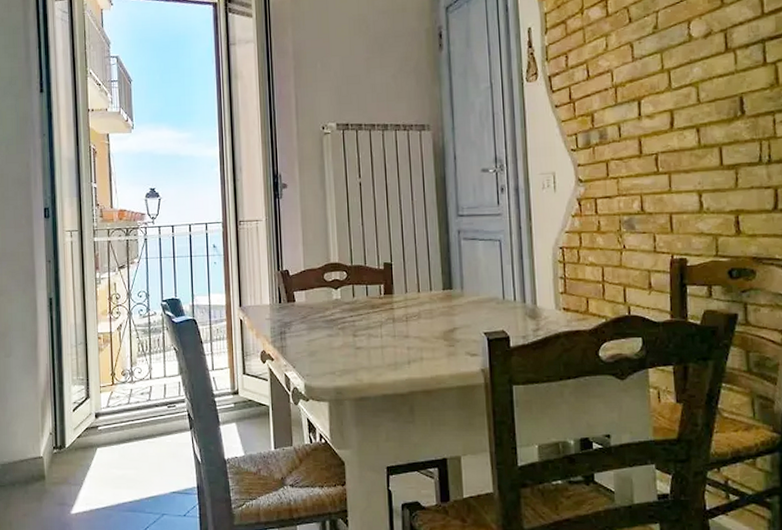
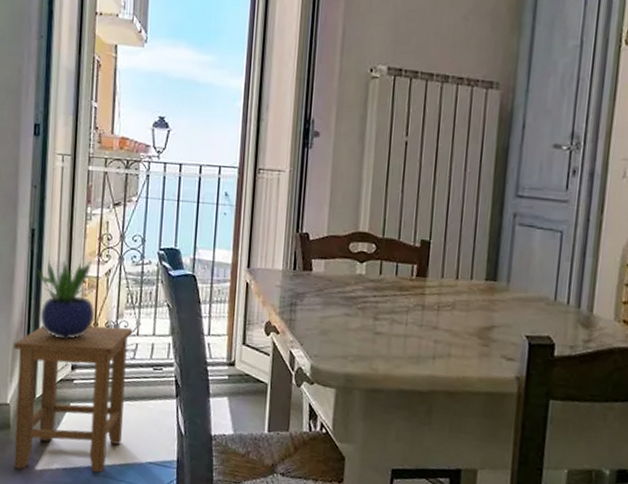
stool: none [42,373,146,515] -> present [13,326,133,473]
potted plant: none [55,315,112,390] -> present [35,254,95,339]

